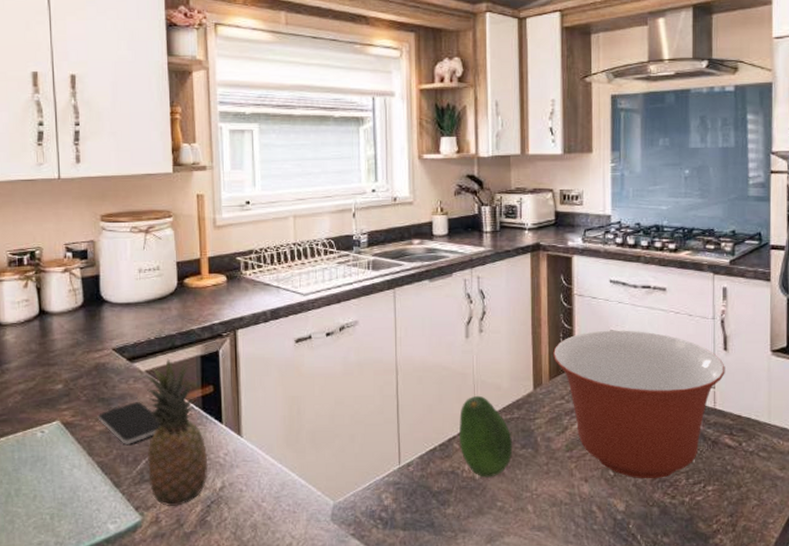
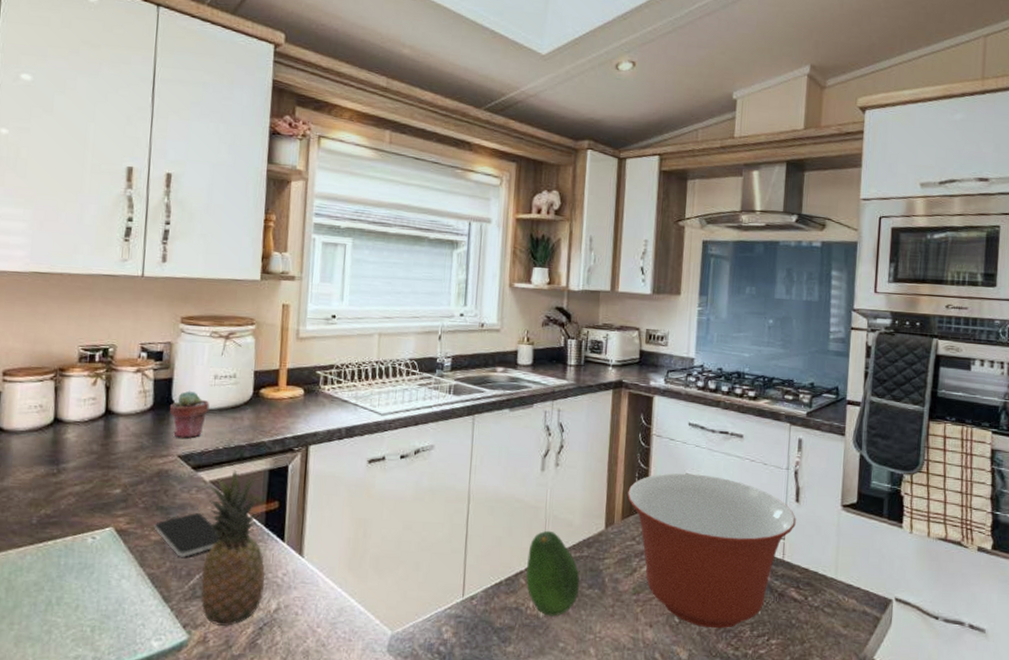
potted succulent: none [99,285,137,332] -> present [169,390,210,439]

